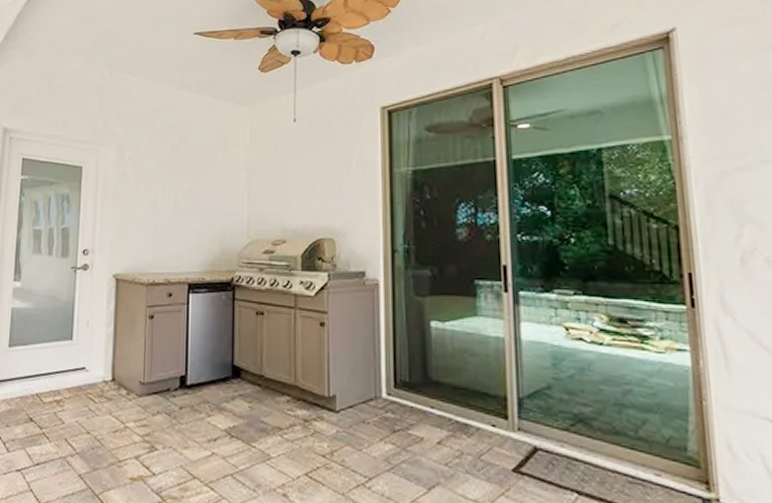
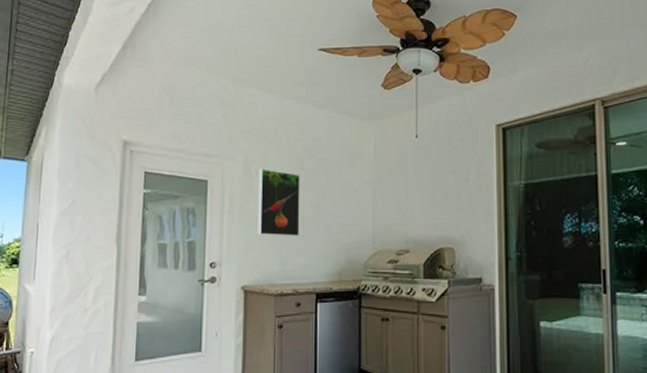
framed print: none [130,155,174,224] -> present [257,169,300,236]

